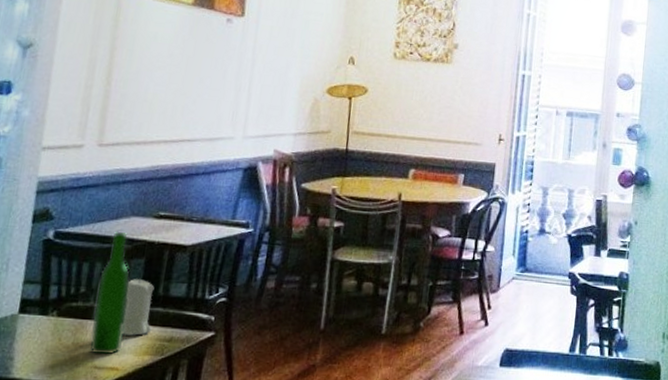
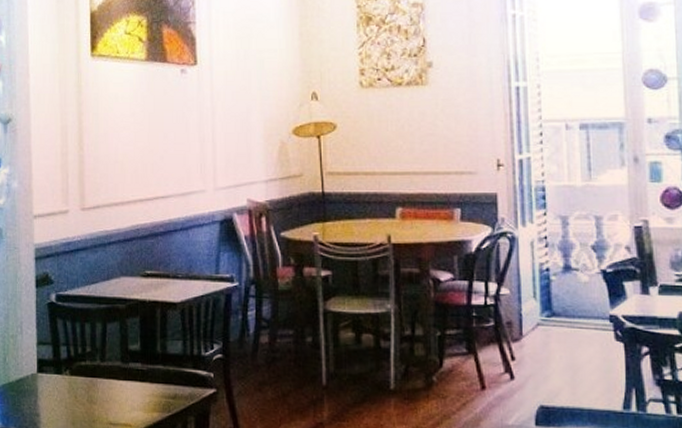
wine bottle: present [89,231,129,355] -> none [101,291,132,412]
candle: present [122,278,155,337] -> none [127,336,156,394]

